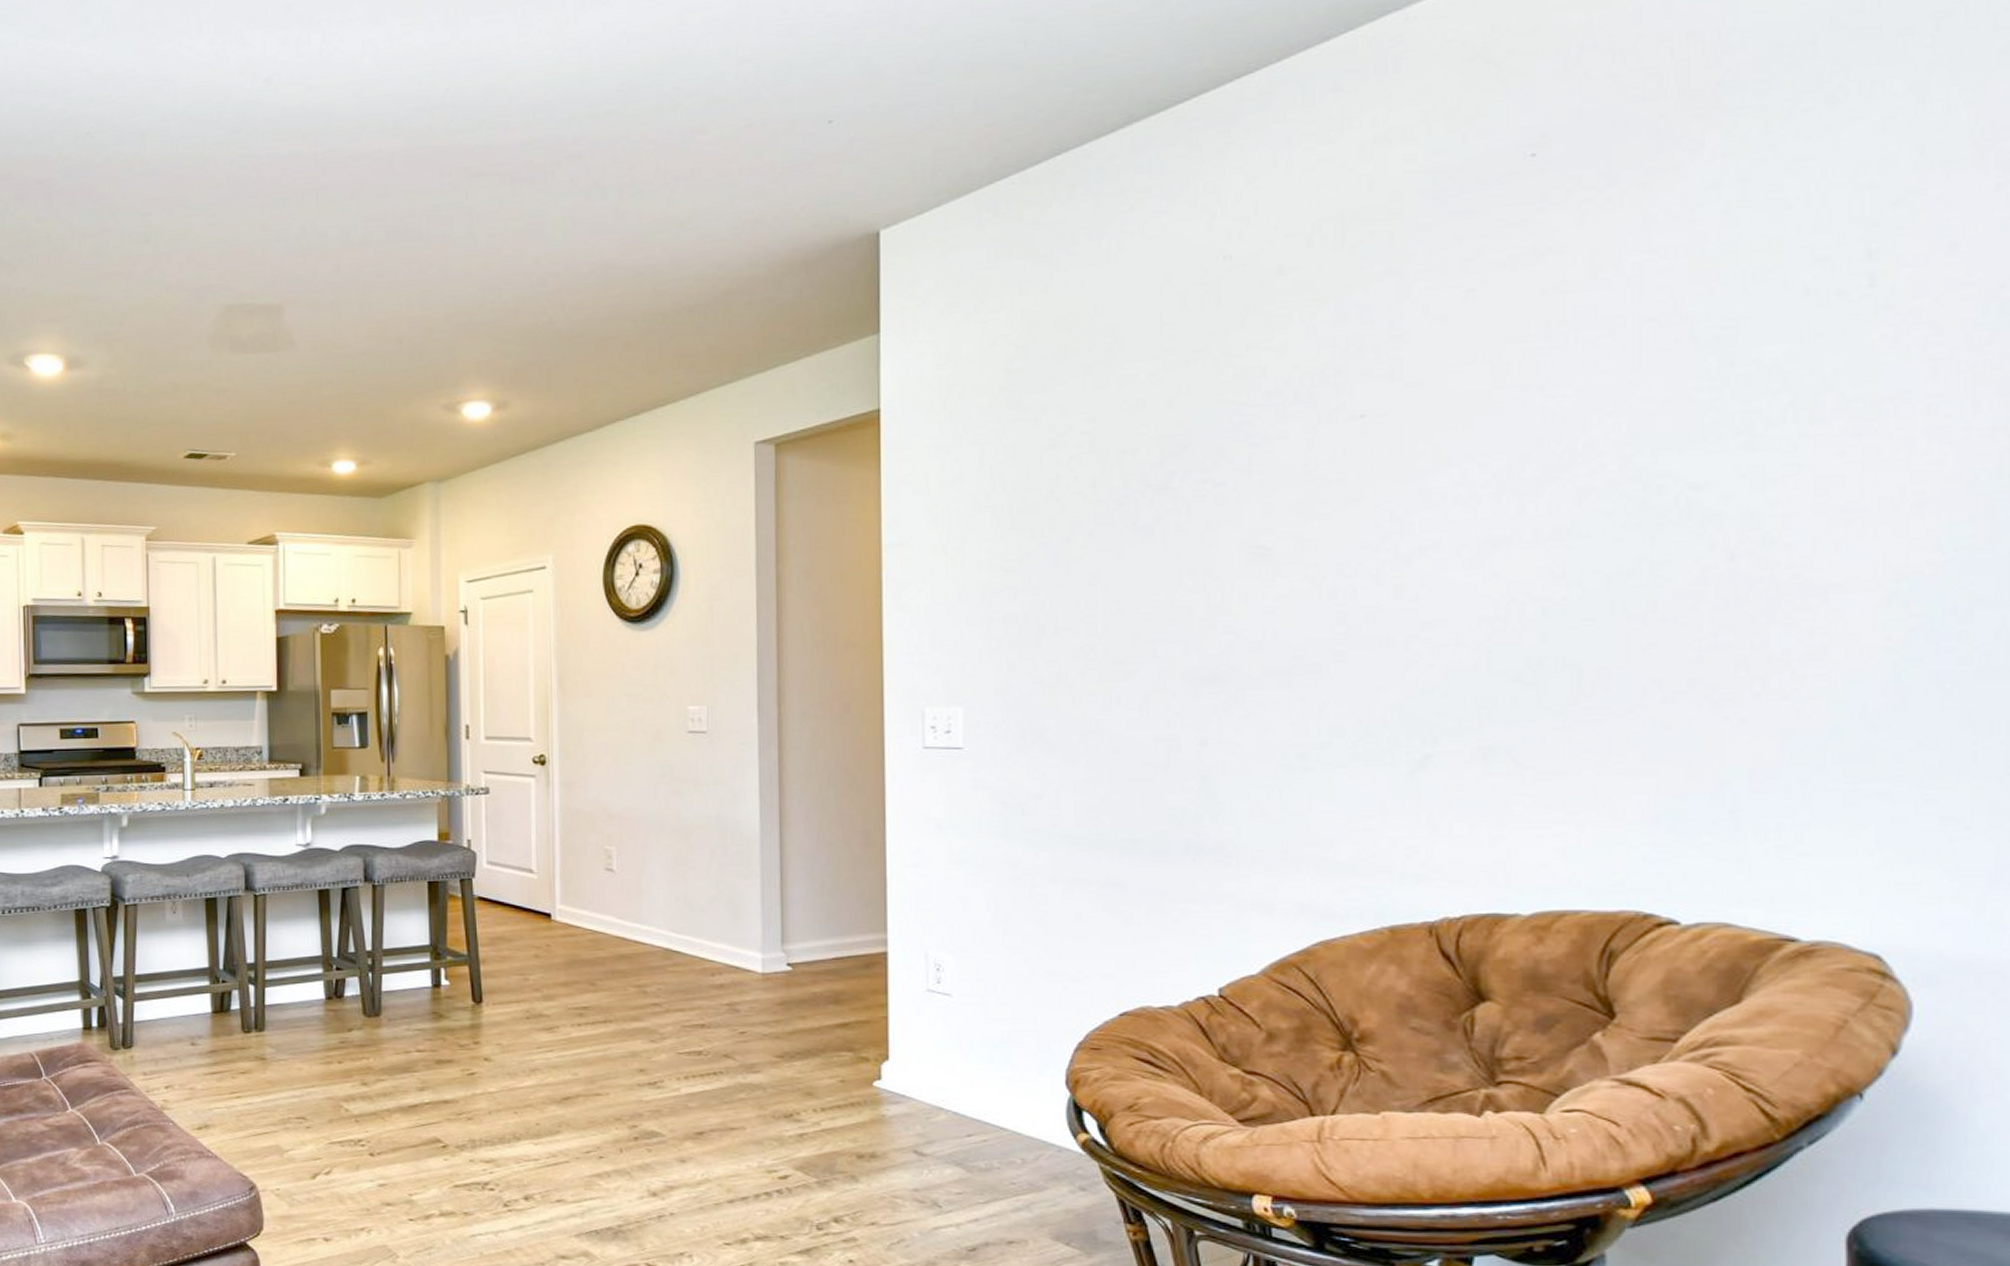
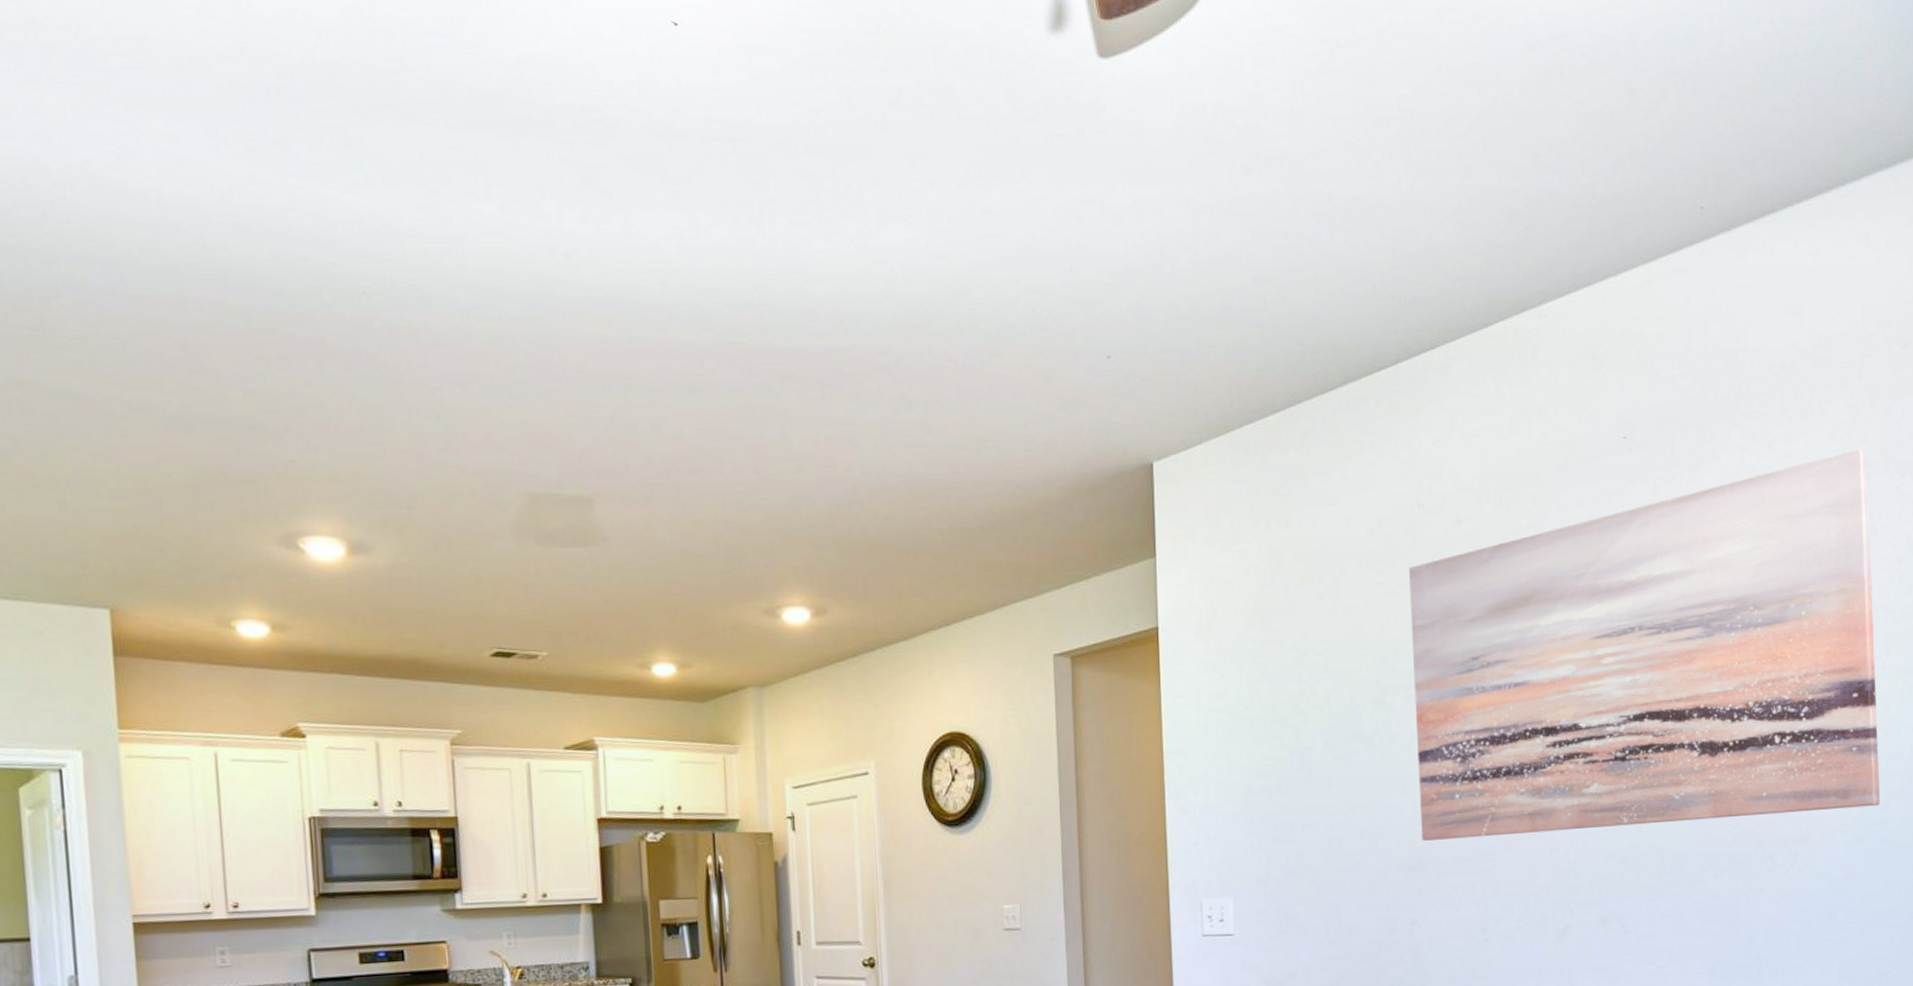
wall art: none [1209,140,1958,648] -> present [1409,449,1881,841]

